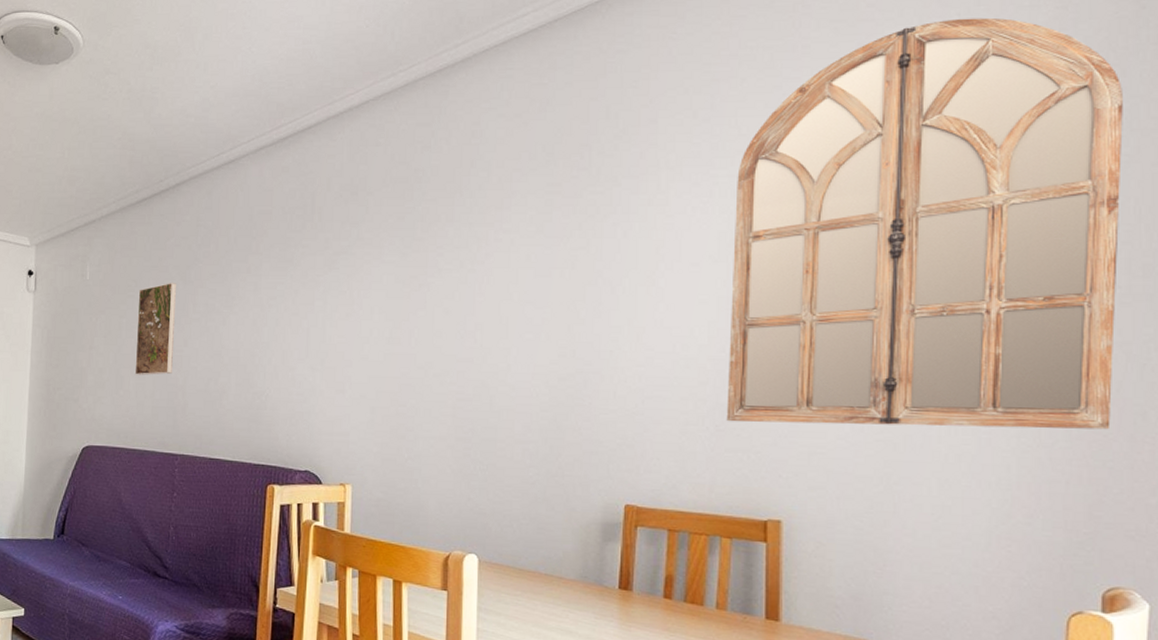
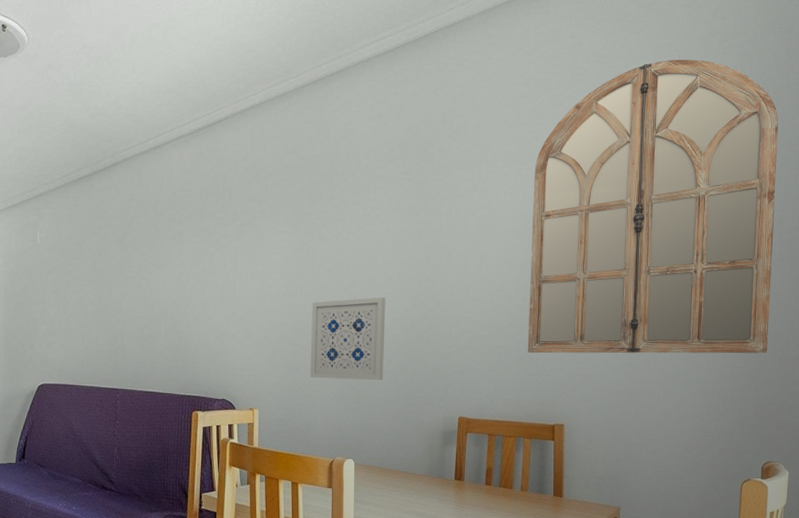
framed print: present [134,282,177,375] -> none [81,246,115,324]
wall art: none [419,345,524,454] -> present [310,297,386,381]

